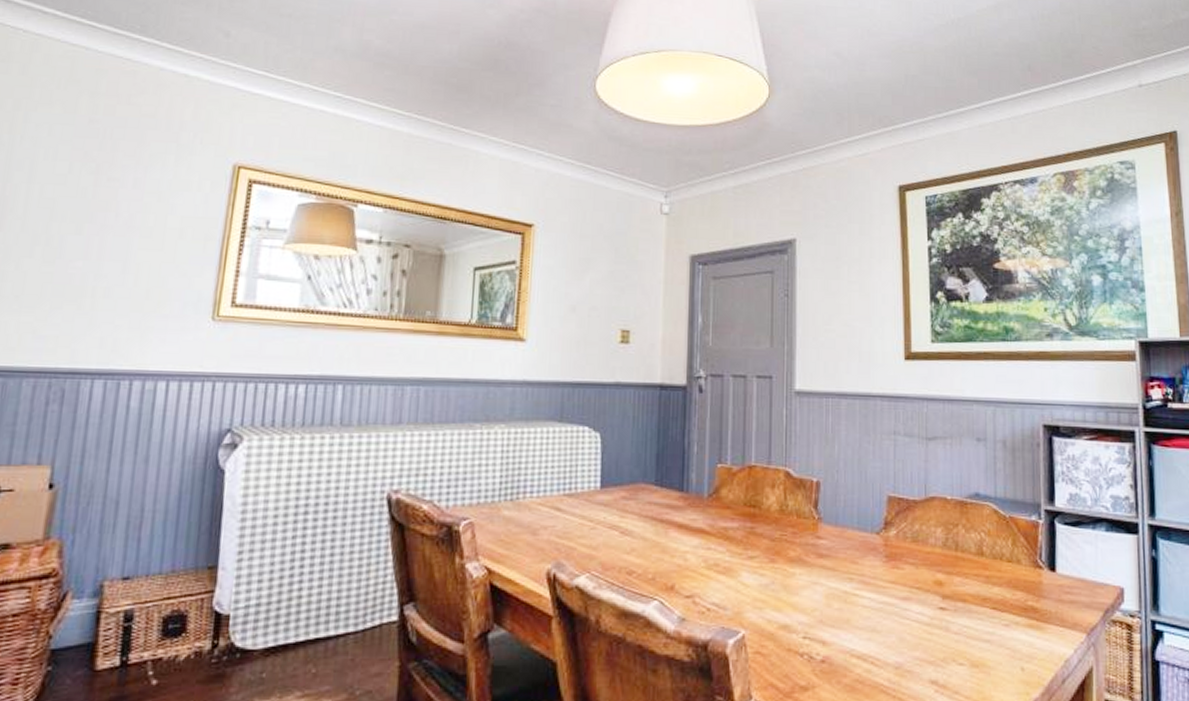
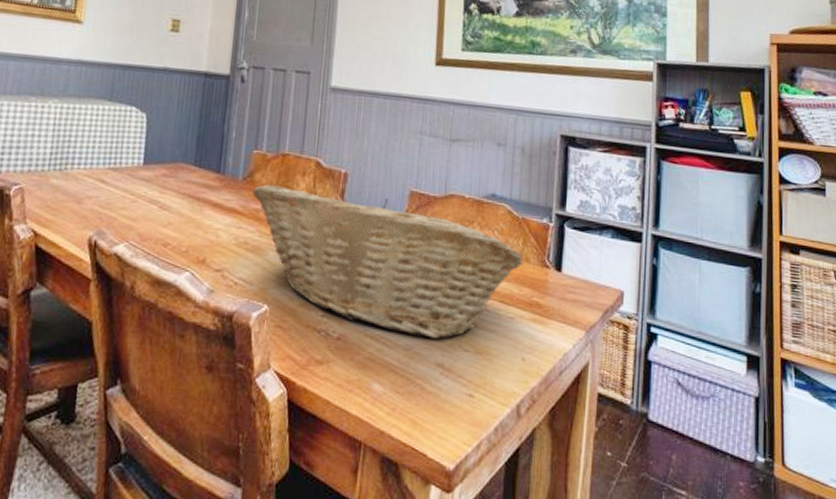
fruit basket: none [719,500,1014,654] -> present [252,185,523,339]

